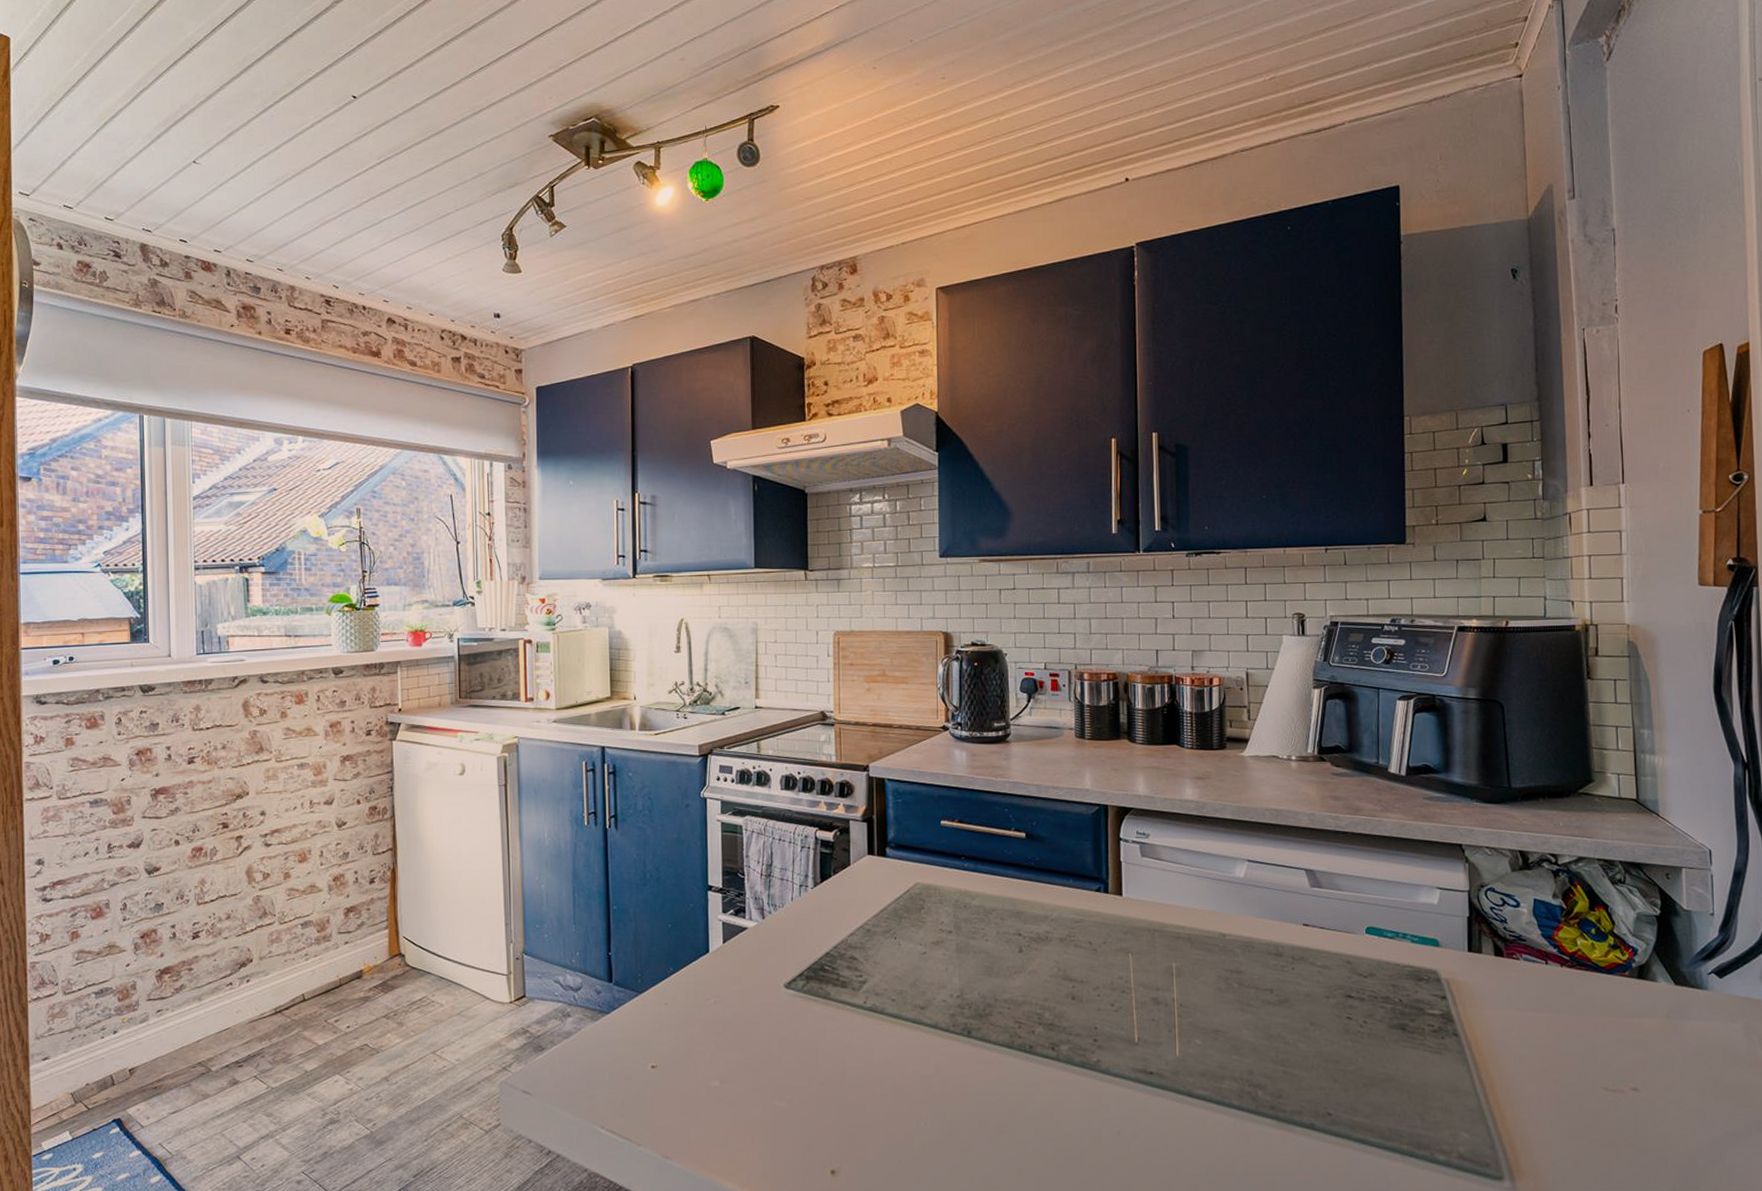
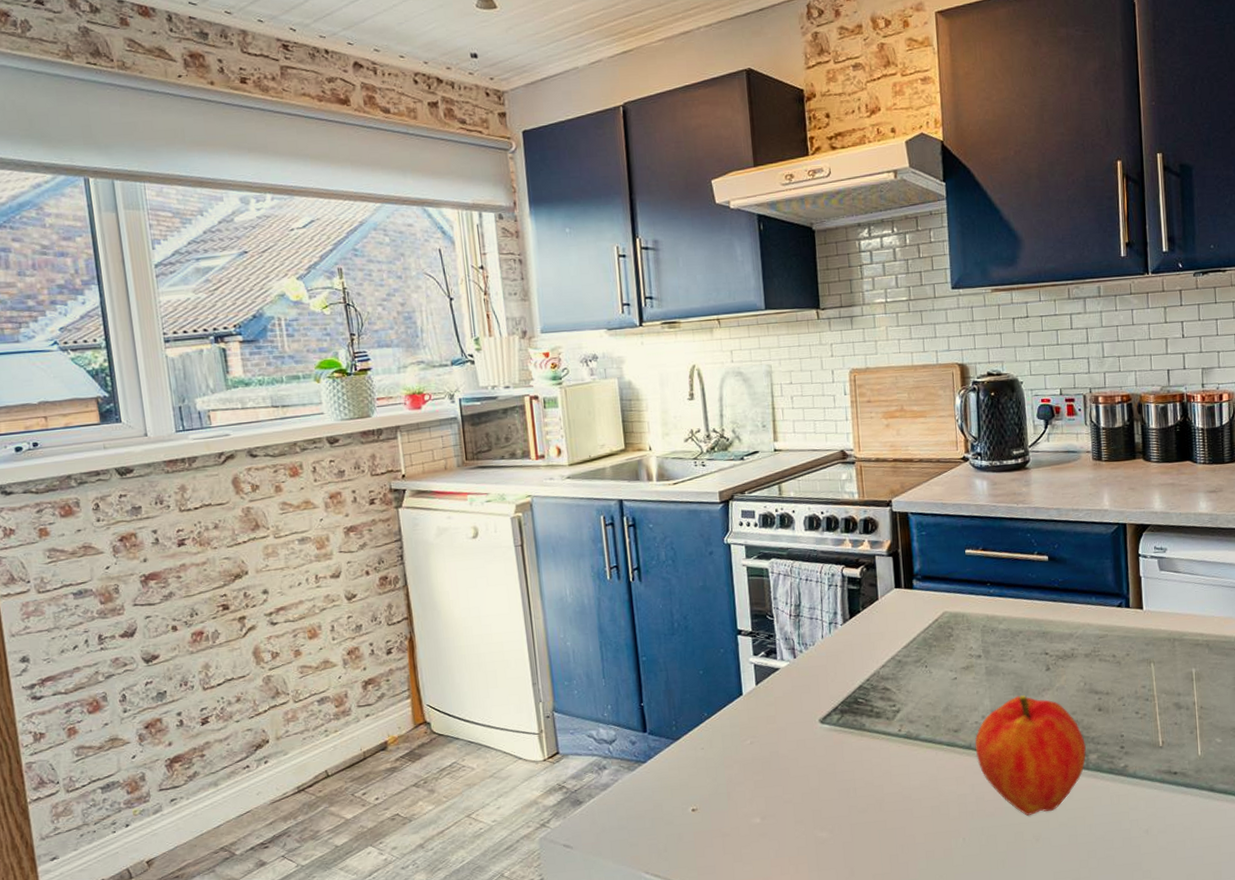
fruit: none [941,976,1057,1104] -> present [974,695,1086,816]

